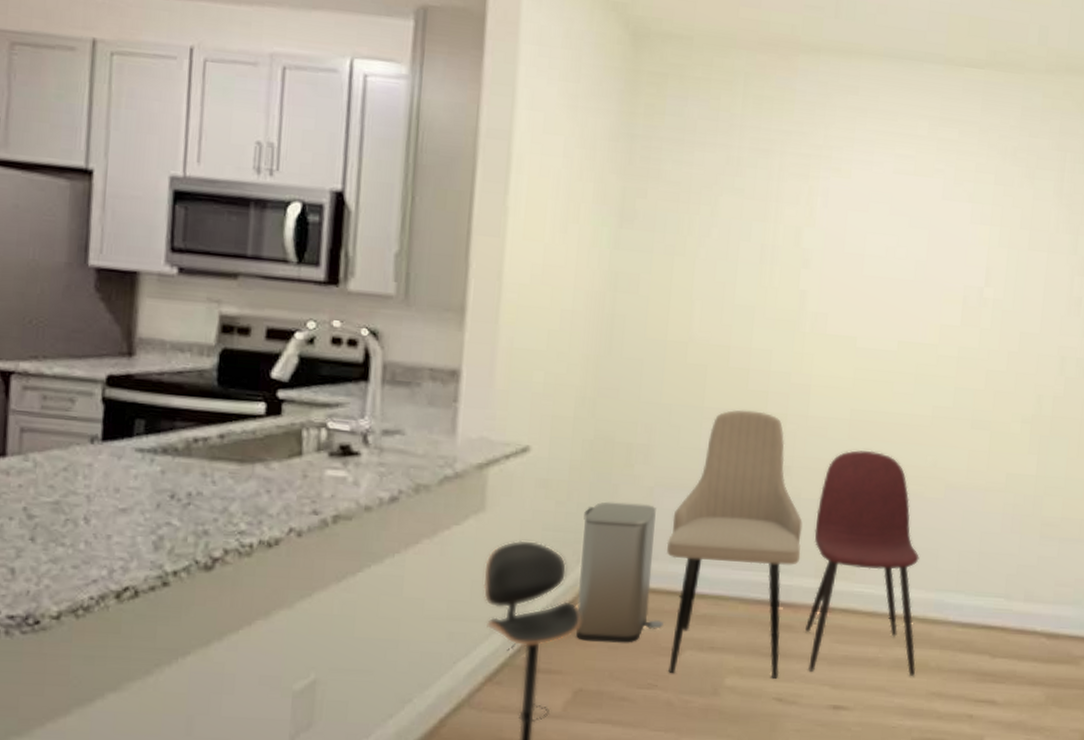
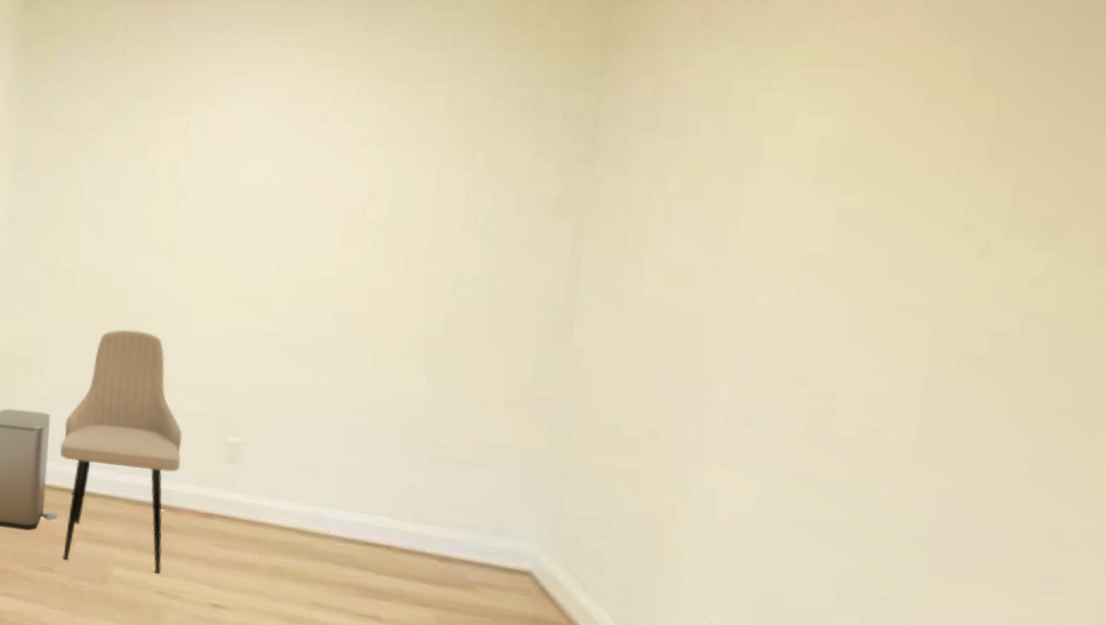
dining chair: present [805,450,919,676] -> none [186,368,299,585]

